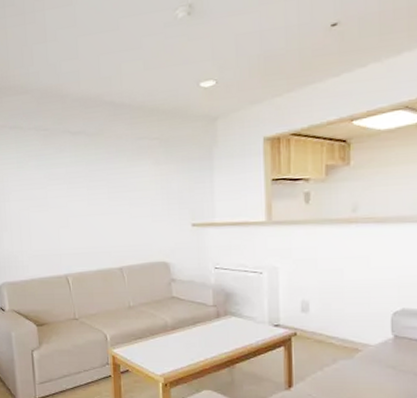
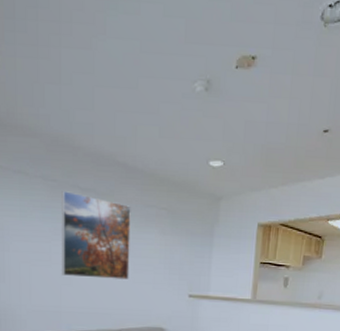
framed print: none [53,137,126,218] -> present [62,191,131,280]

